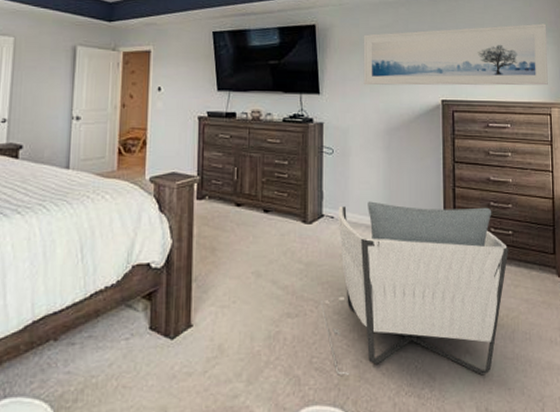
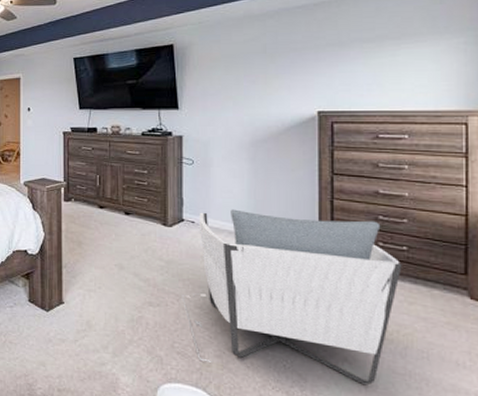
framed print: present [363,23,548,86] -> none [225,22,465,100]

